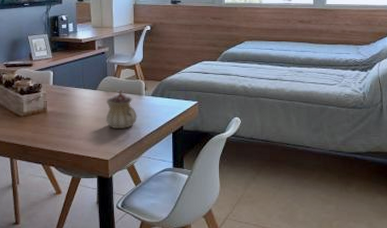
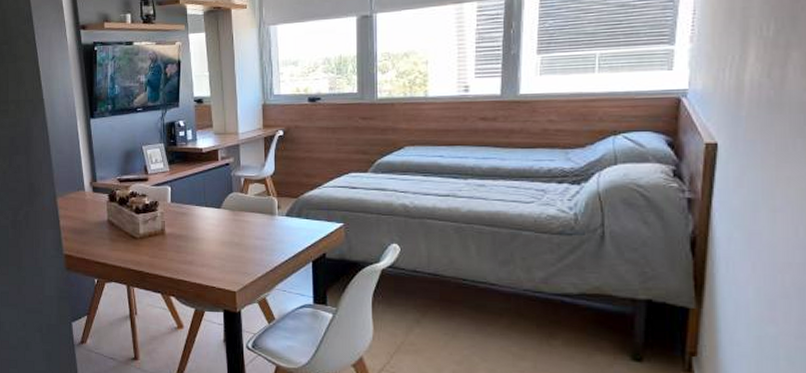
teapot: present [105,89,137,128] -> none [231,207,269,255]

